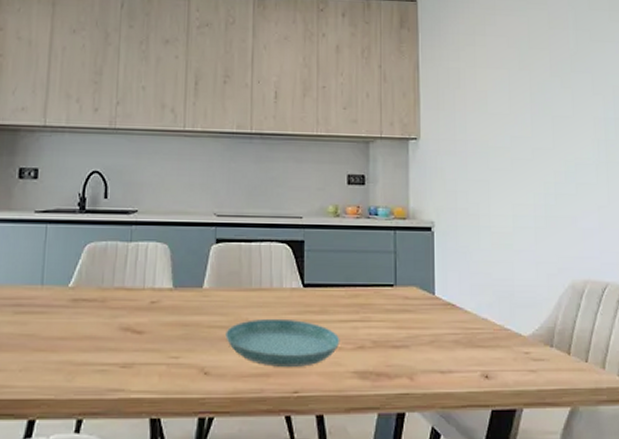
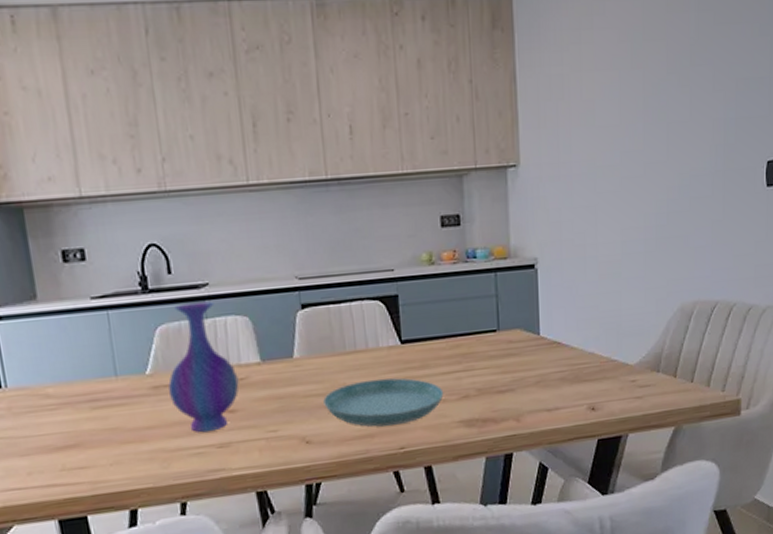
vase: none [86,226,151,350] -> present [168,301,239,433]

